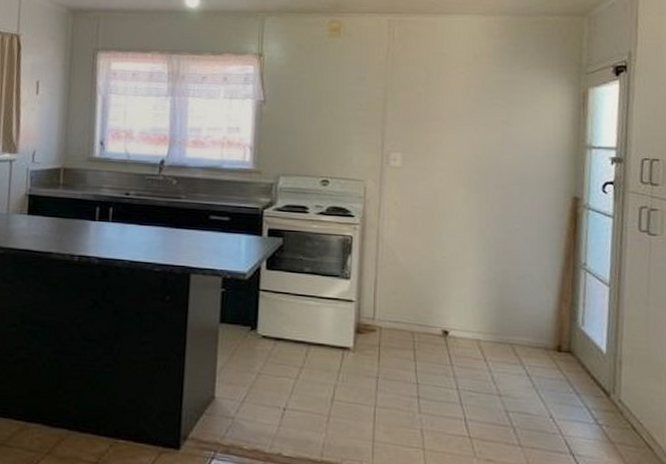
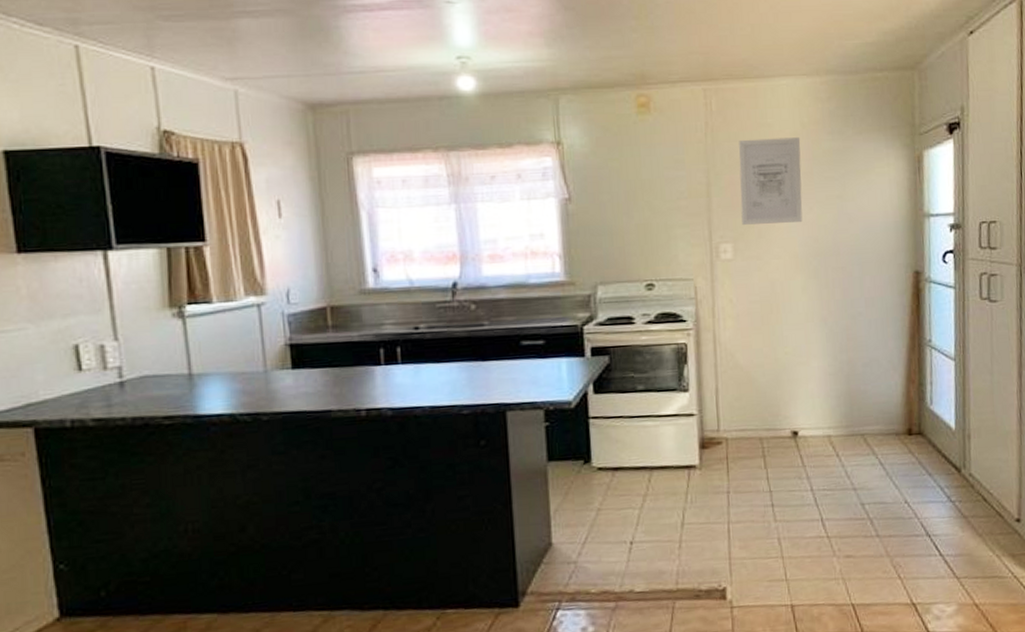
wall art: none [412,65,472,141] -> present [739,137,803,225]

